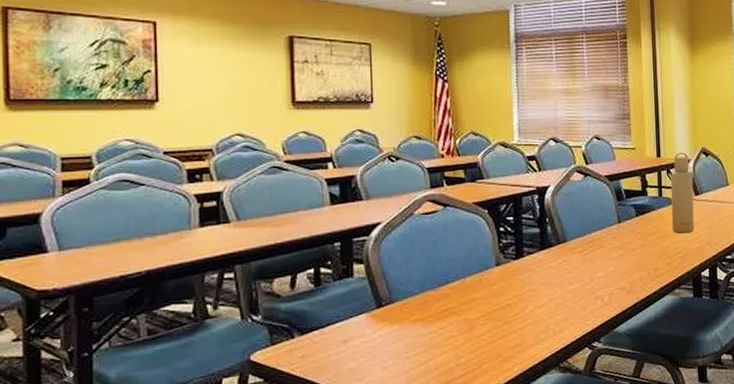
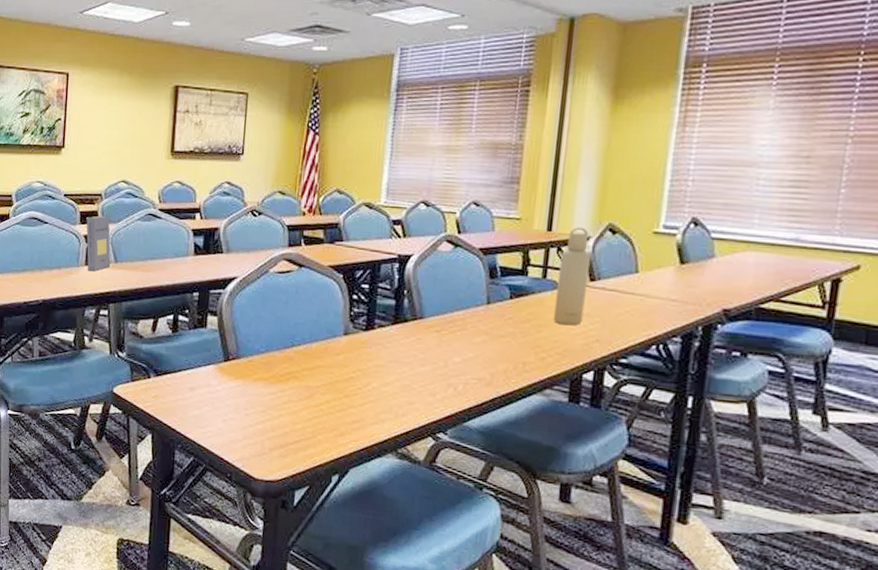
book: none [195,172,232,234] -> present [86,215,111,273]

